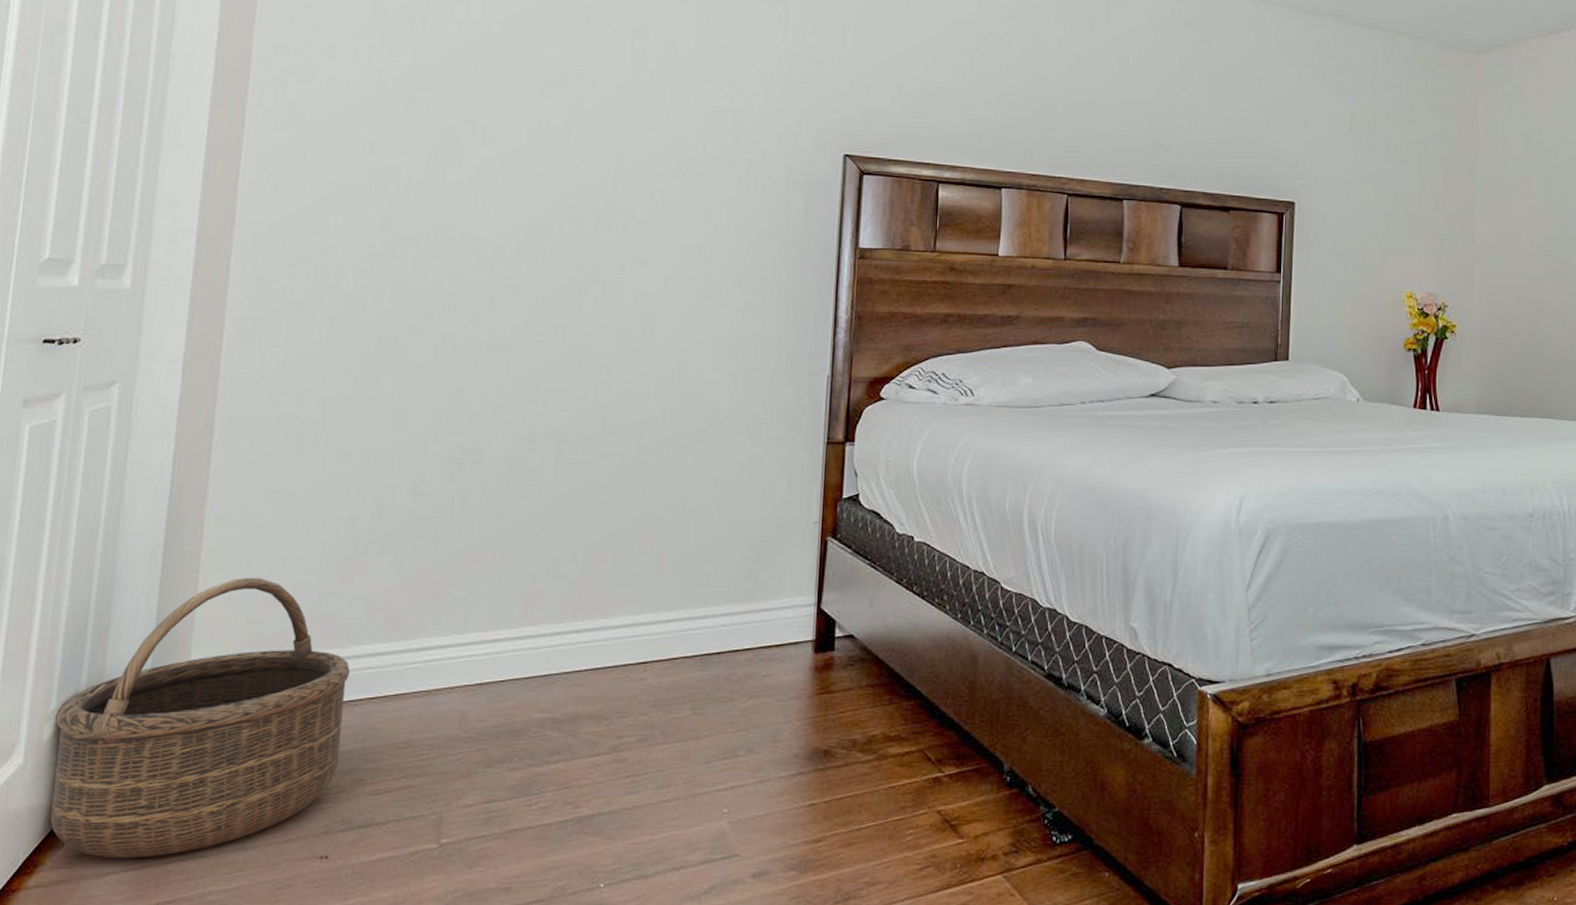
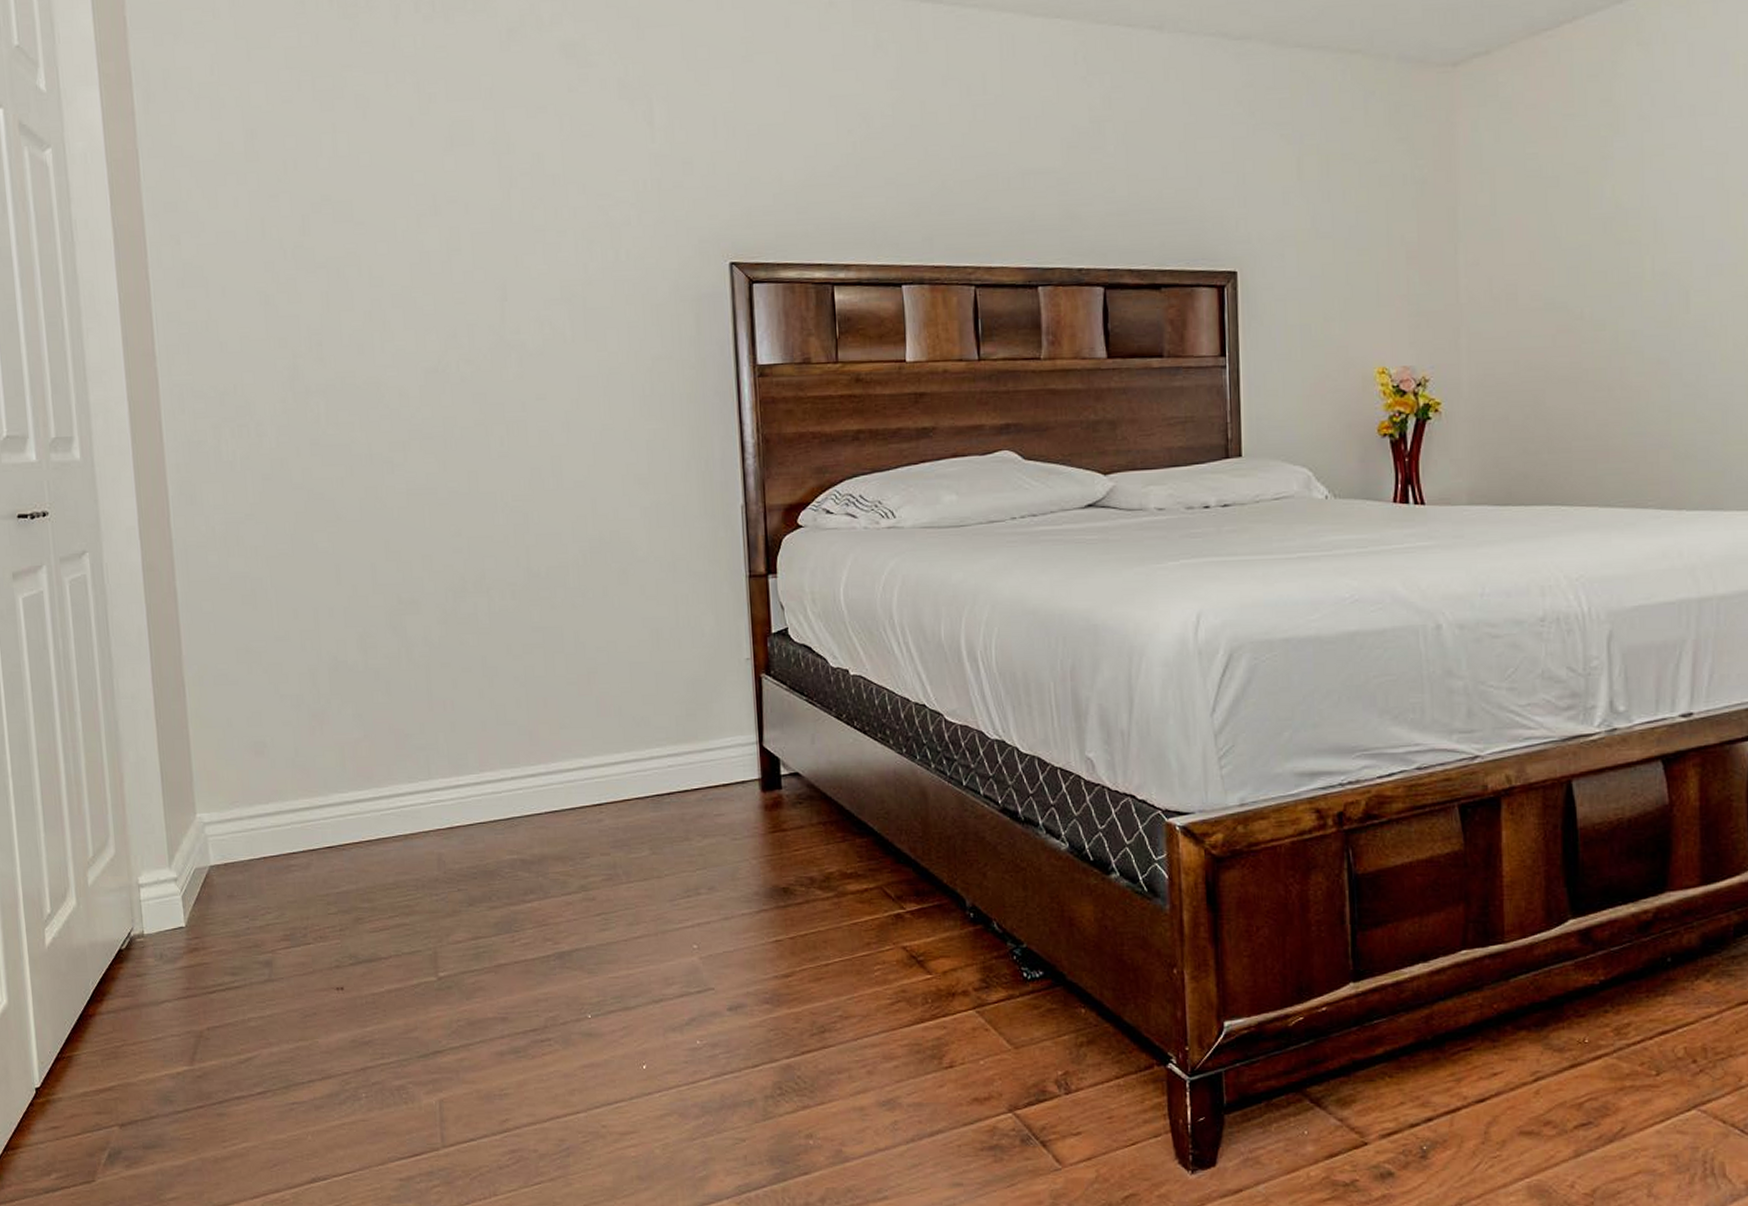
basket: present [50,577,350,859] -> none [95,731,338,989]

